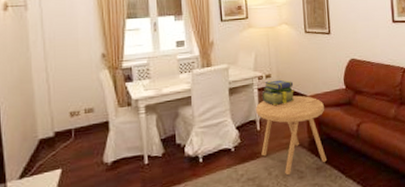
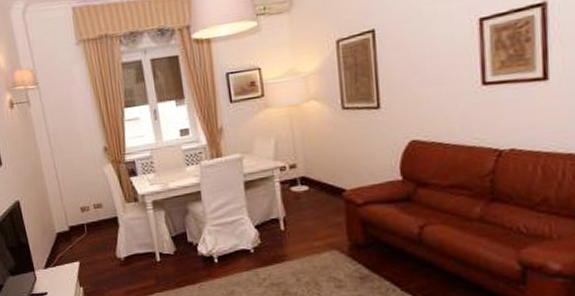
side table: present [255,95,327,176] -> none [277,189,374,283]
stack of books: present [262,79,295,105] -> none [285,170,329,201]

